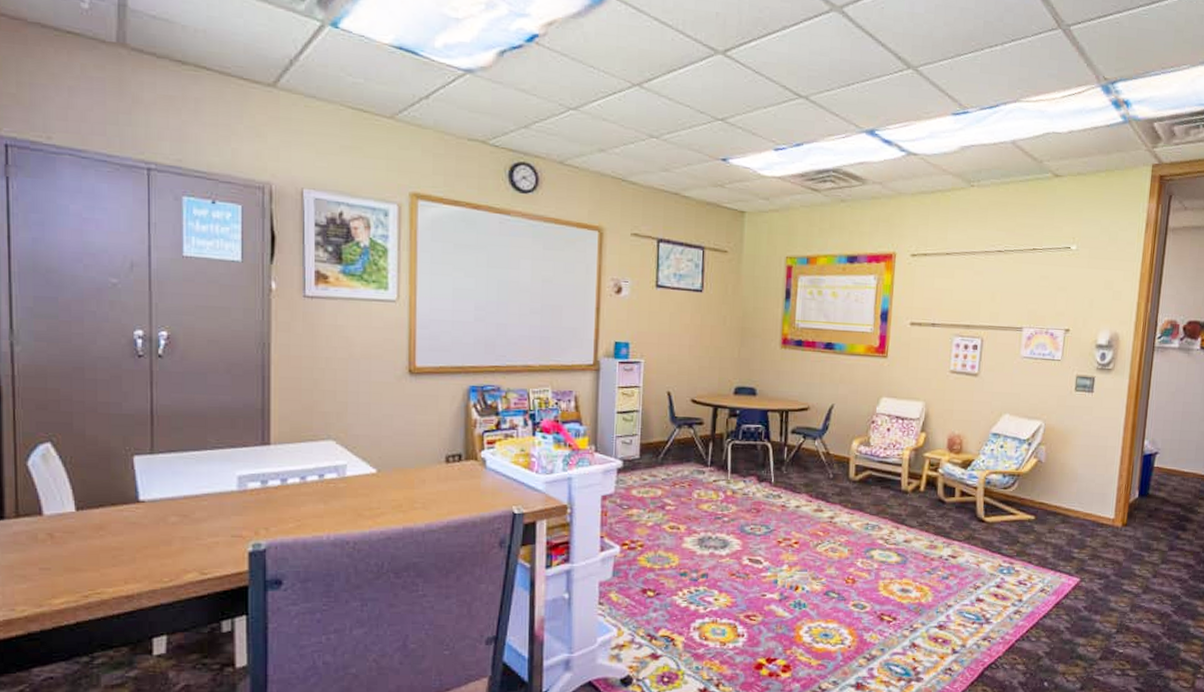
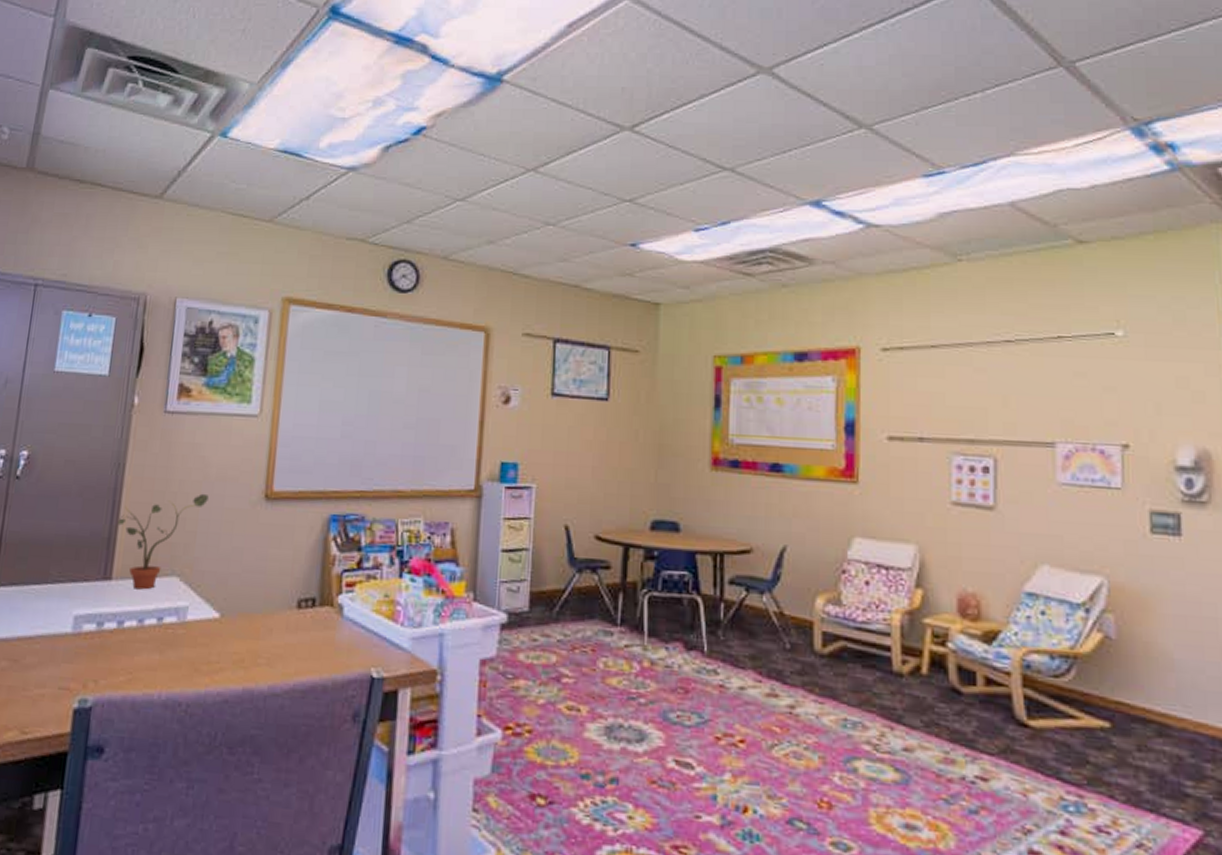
potted plant: none [269,369,355,452] -> present [117,493,209,590]

